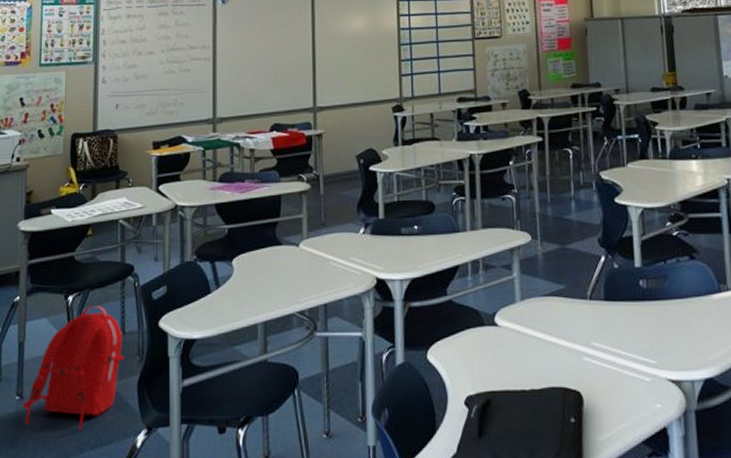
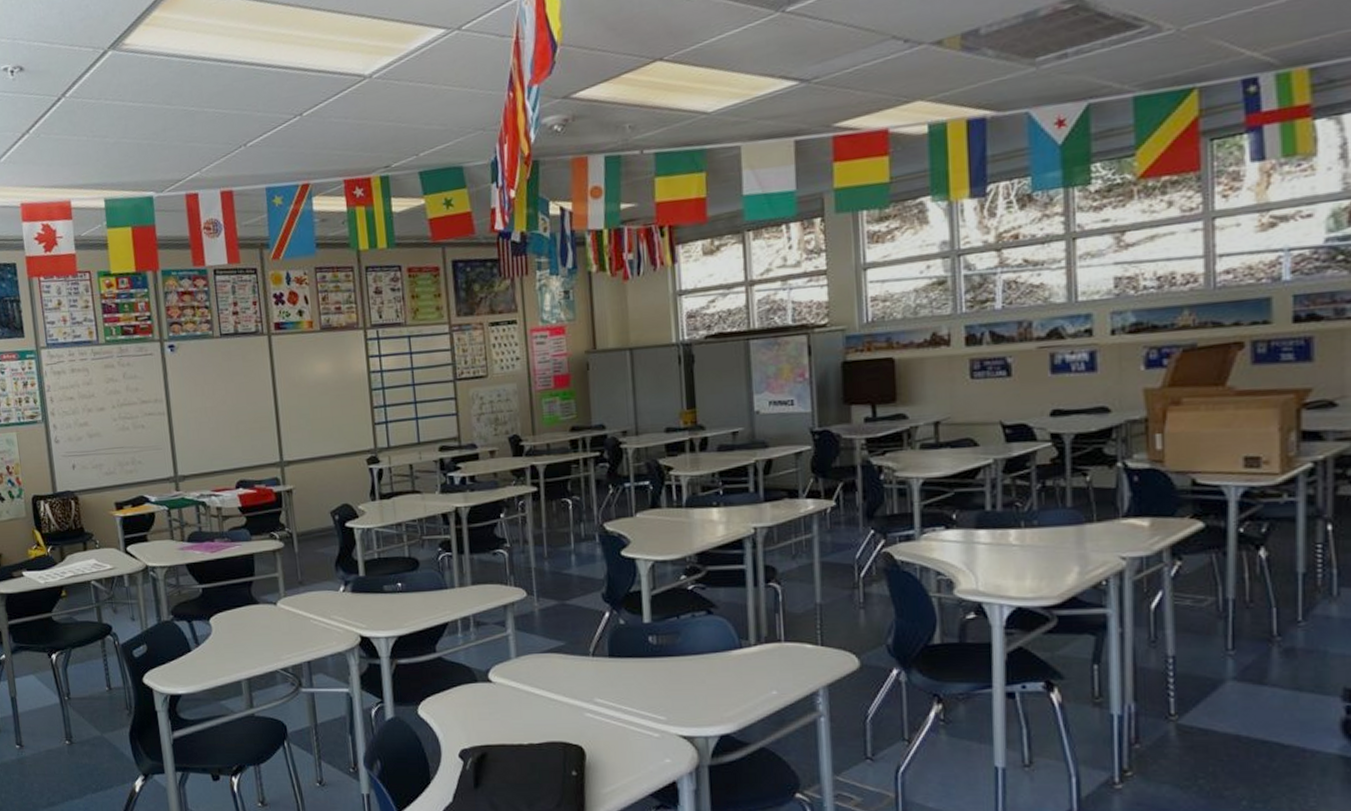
backpack: present [22,306,124,430] -> none [23,663,114,776]

